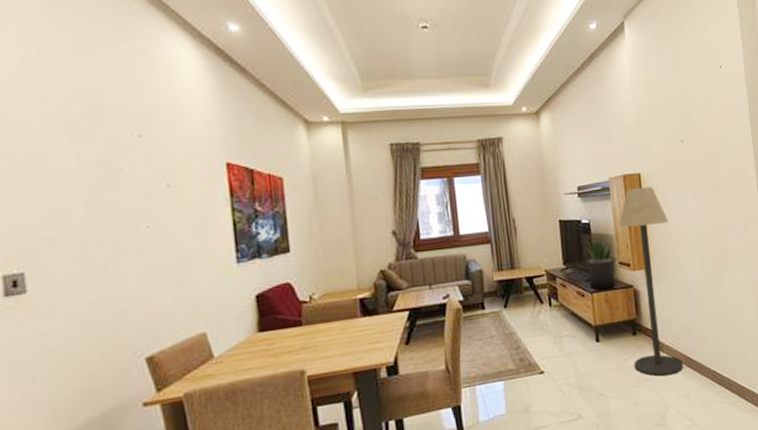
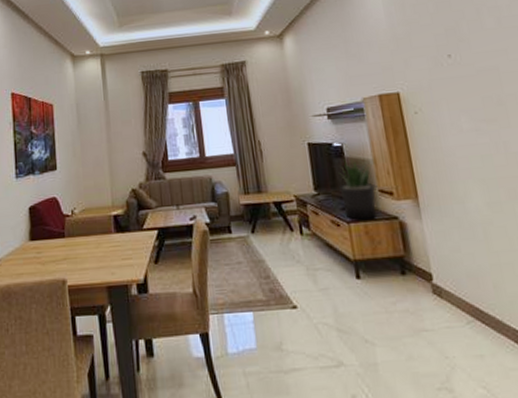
floor lamp: present [619,187,683,377] -> none [377,107,471,329]

